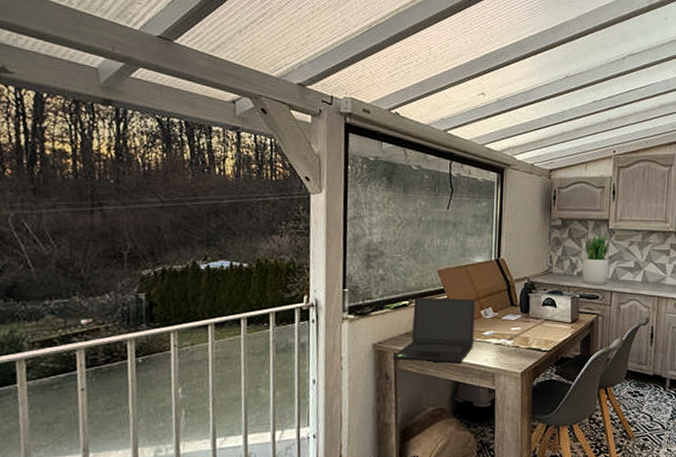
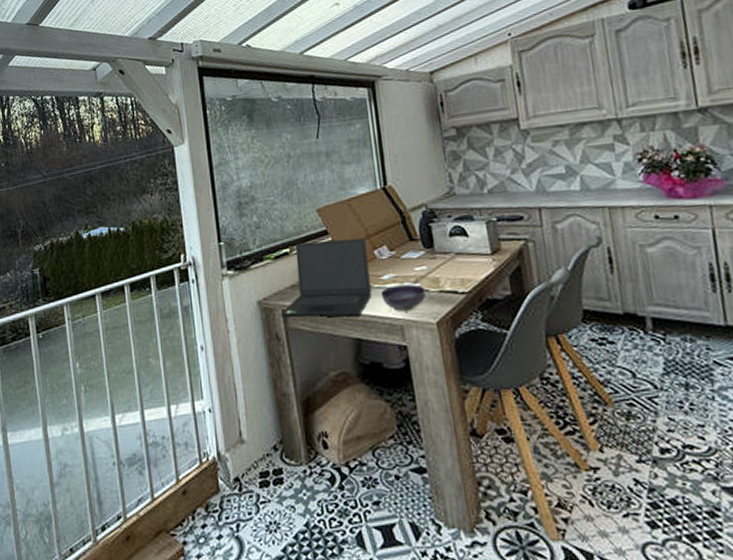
bowl: none [481,341,517,362] -> present [380,284,426,312]
planter: present [582,233,609,285] -> none [490,136,532,204]

